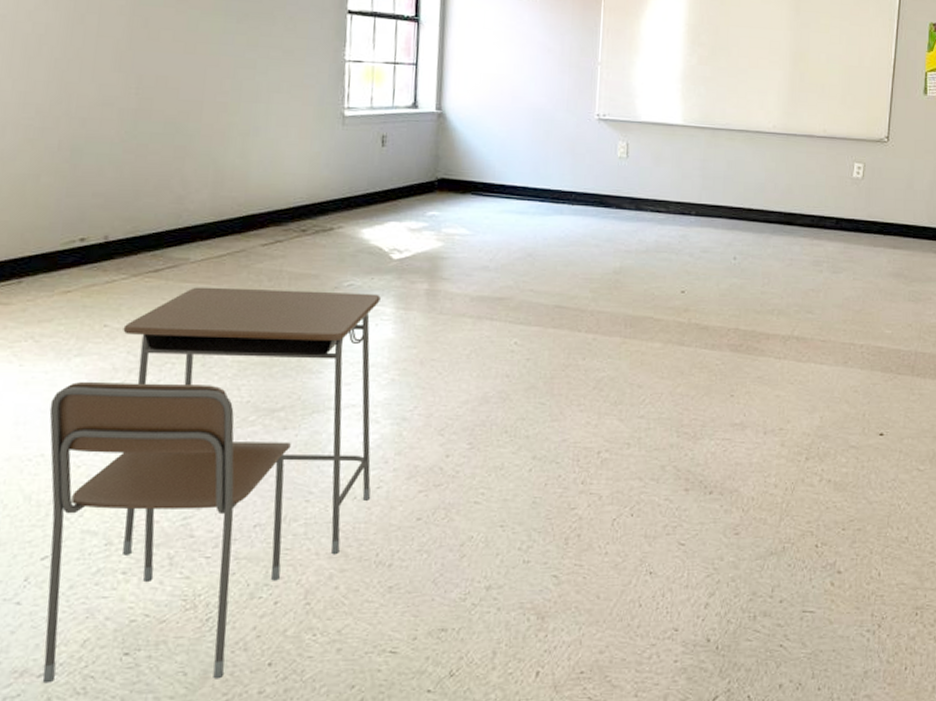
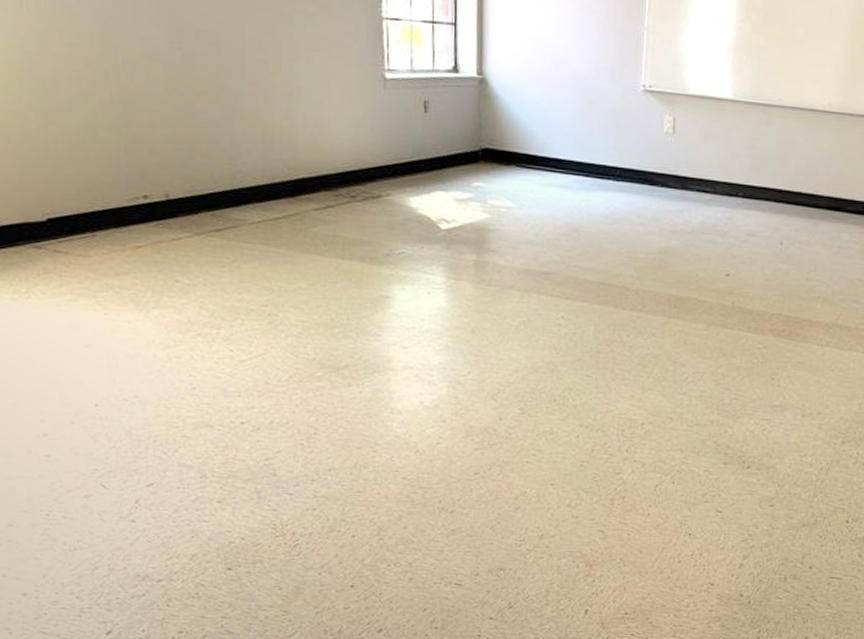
school desk: present [42,287,381,684] -> none [137,248,431,595]

